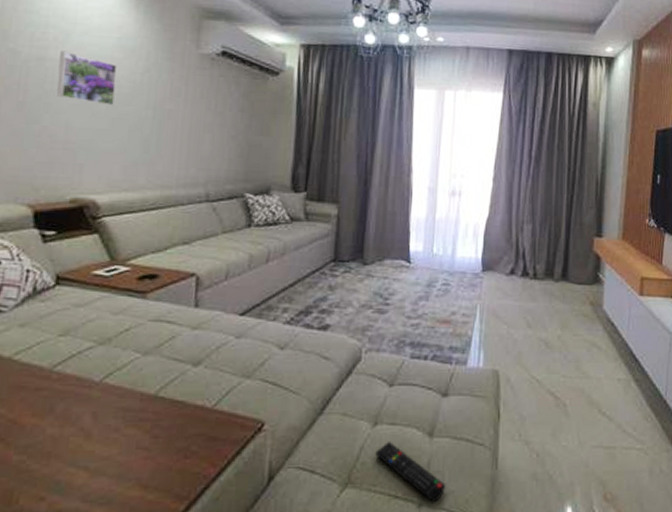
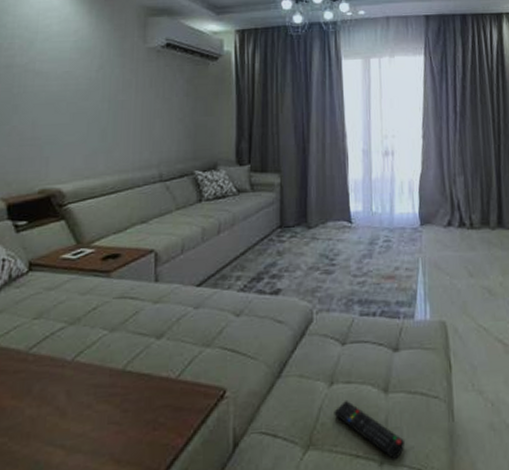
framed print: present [57,50,118,106] -> none [24,57,75,102]

